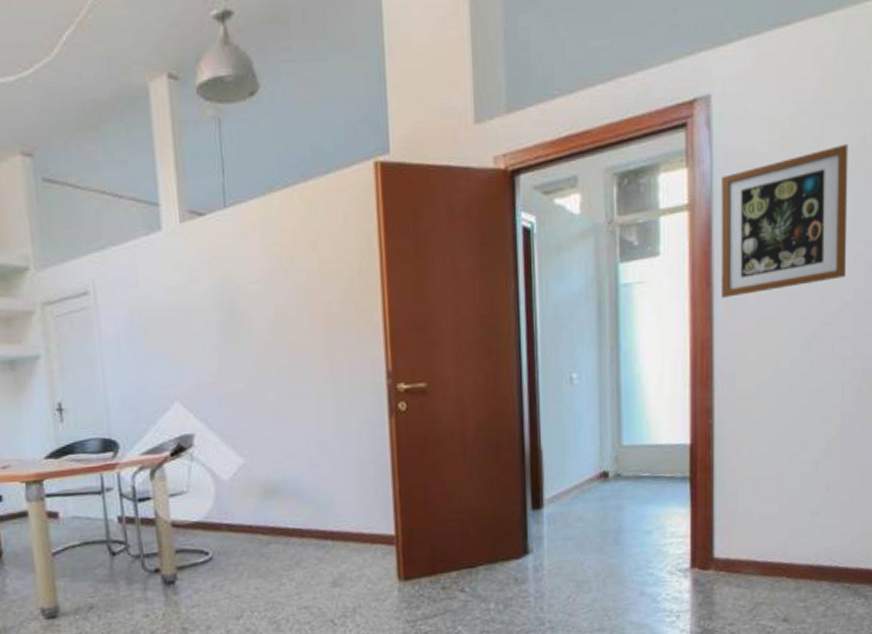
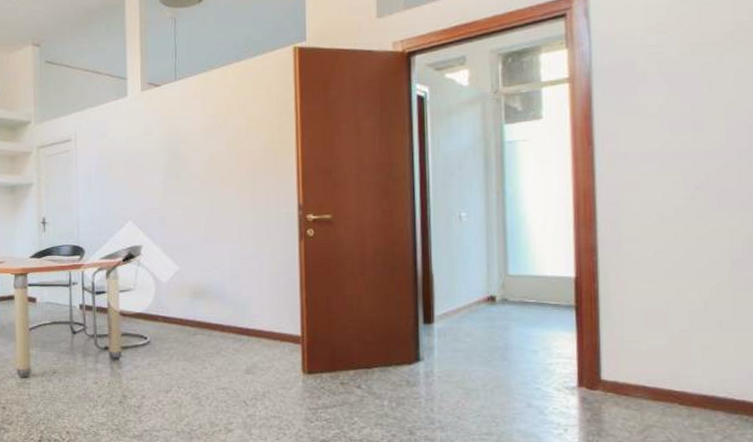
wall art: present [721,143,848,298] -> none [599,27,729,154]

